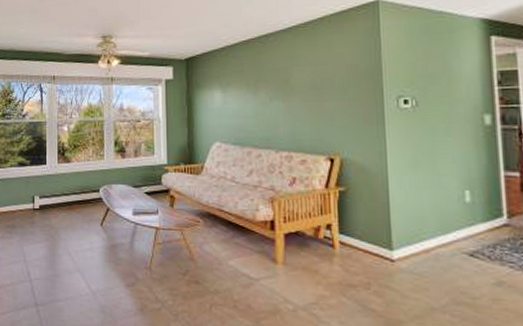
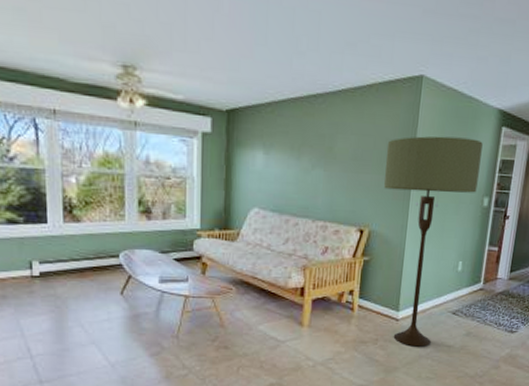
floor lamp: none [348,53,472,297] -> present [384,136,483,347]

